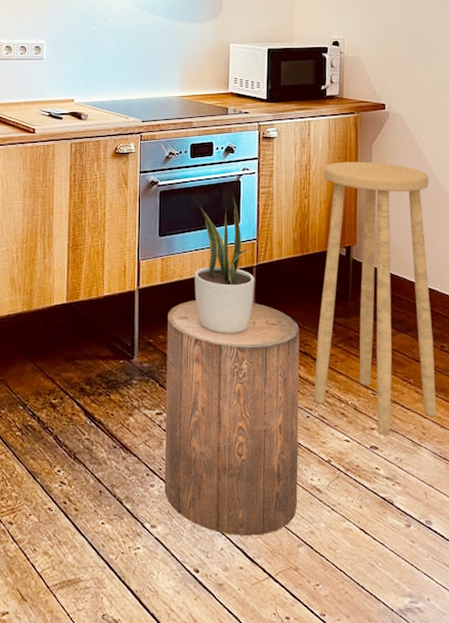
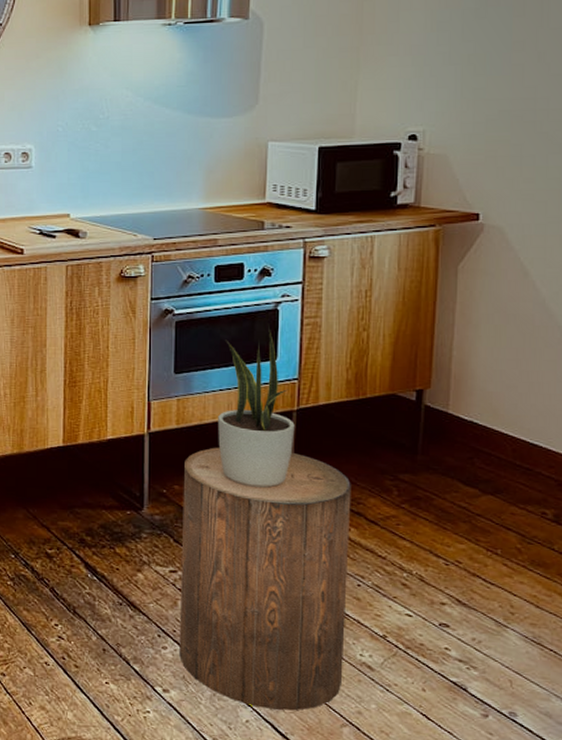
stool: present [313,161,437,437] -> none [366,286,537,614]

